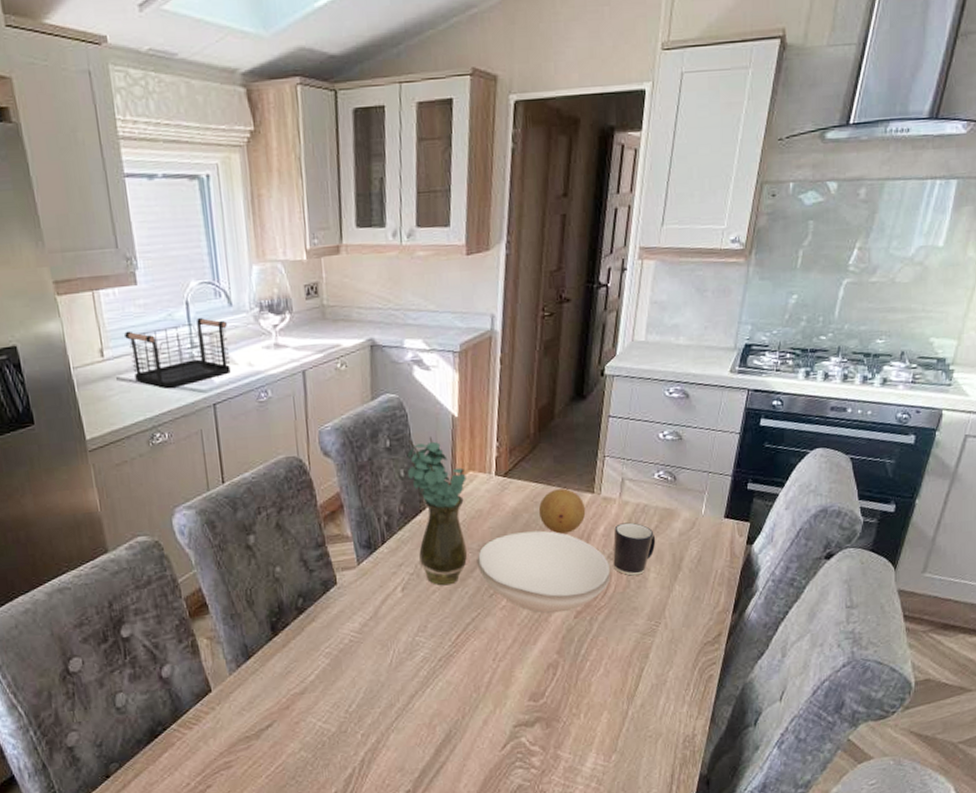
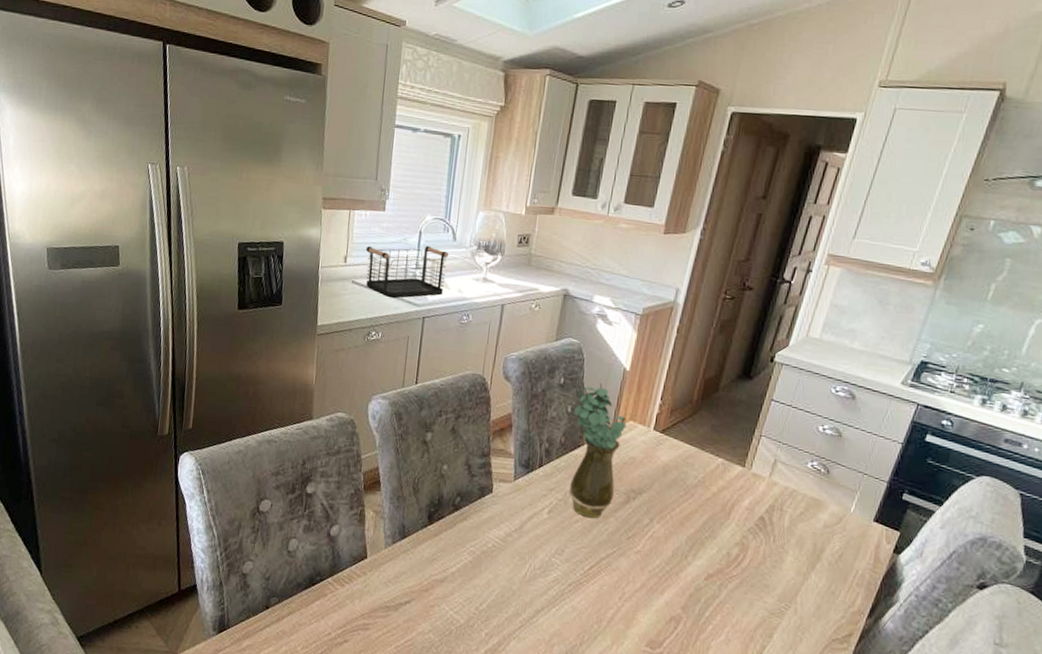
bowl: present [477,530,610,613] -> none [621,485,748,571]
fruit: present [538,488,586,534] -> none [687,455,734,499]
mug: present [613,522,656,576] -> none [752,501,799,555]

